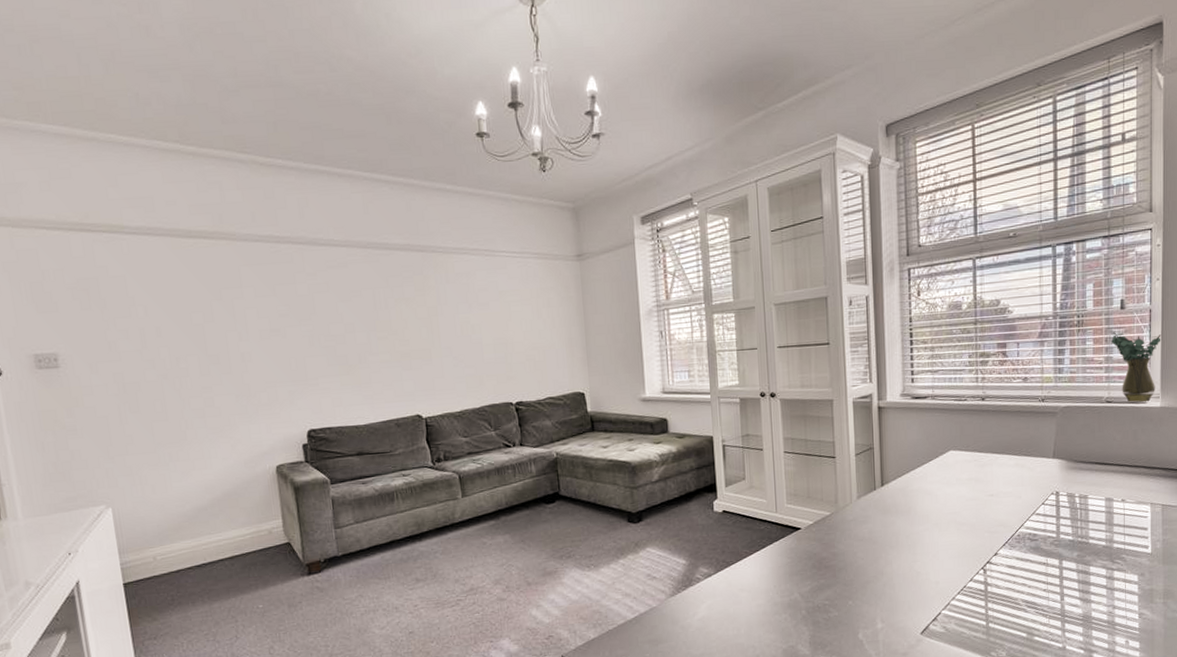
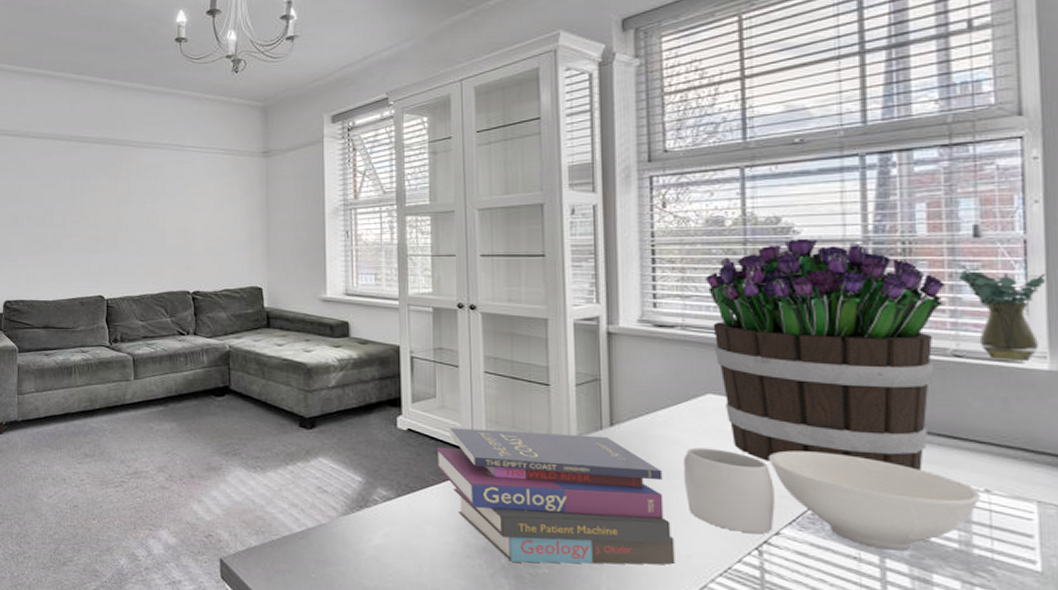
books: none [747,495,928,611] -> present [436,428,675,565]
mug: none [933,494,994,558] -> present [682,447,775,534]
bouquet: none [948,316,1103,499] -> present [705,238,945,471]
bowl: none [990,486,1119,554] -> present [768,450,981,551]

